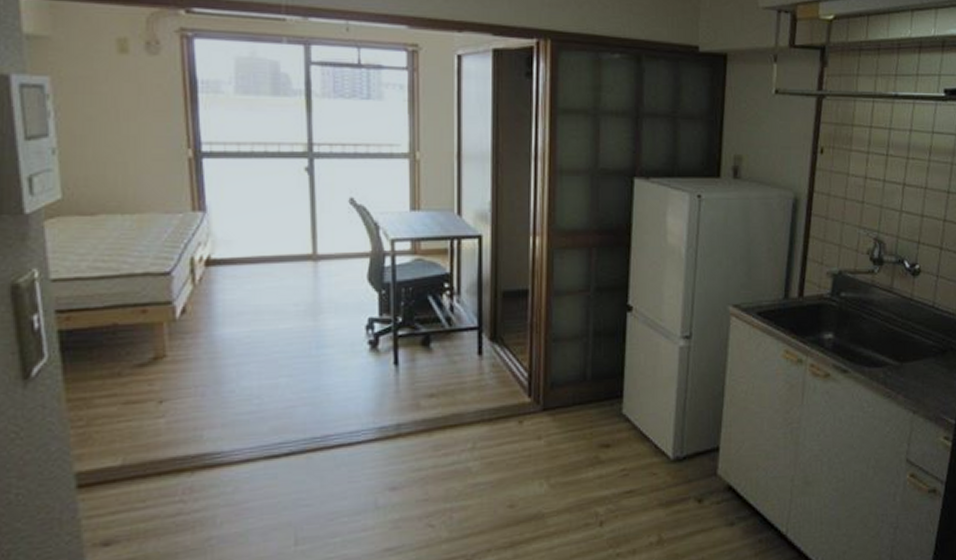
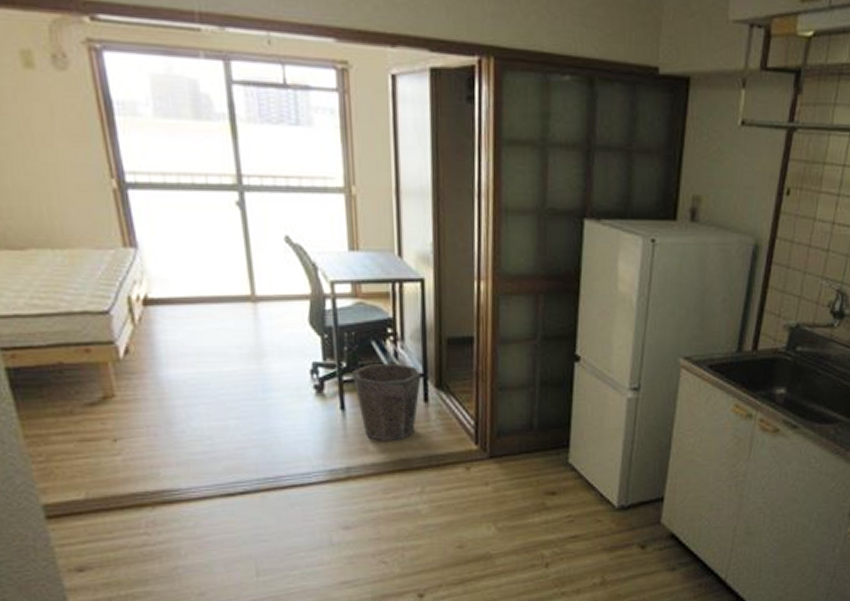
waste bin: none [408,316,476,397] -> present [353,362,422,442]

